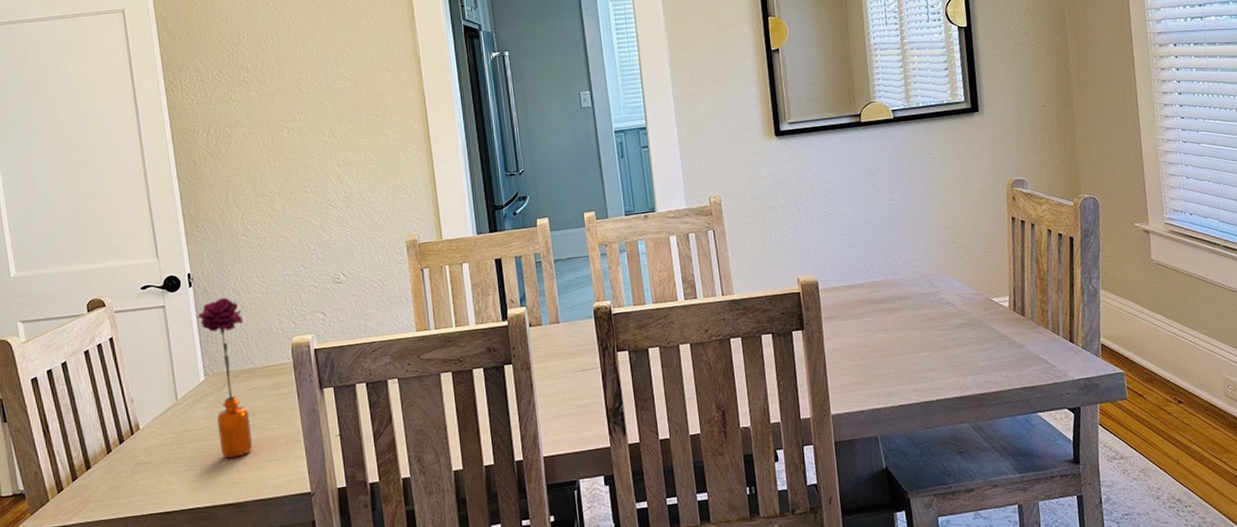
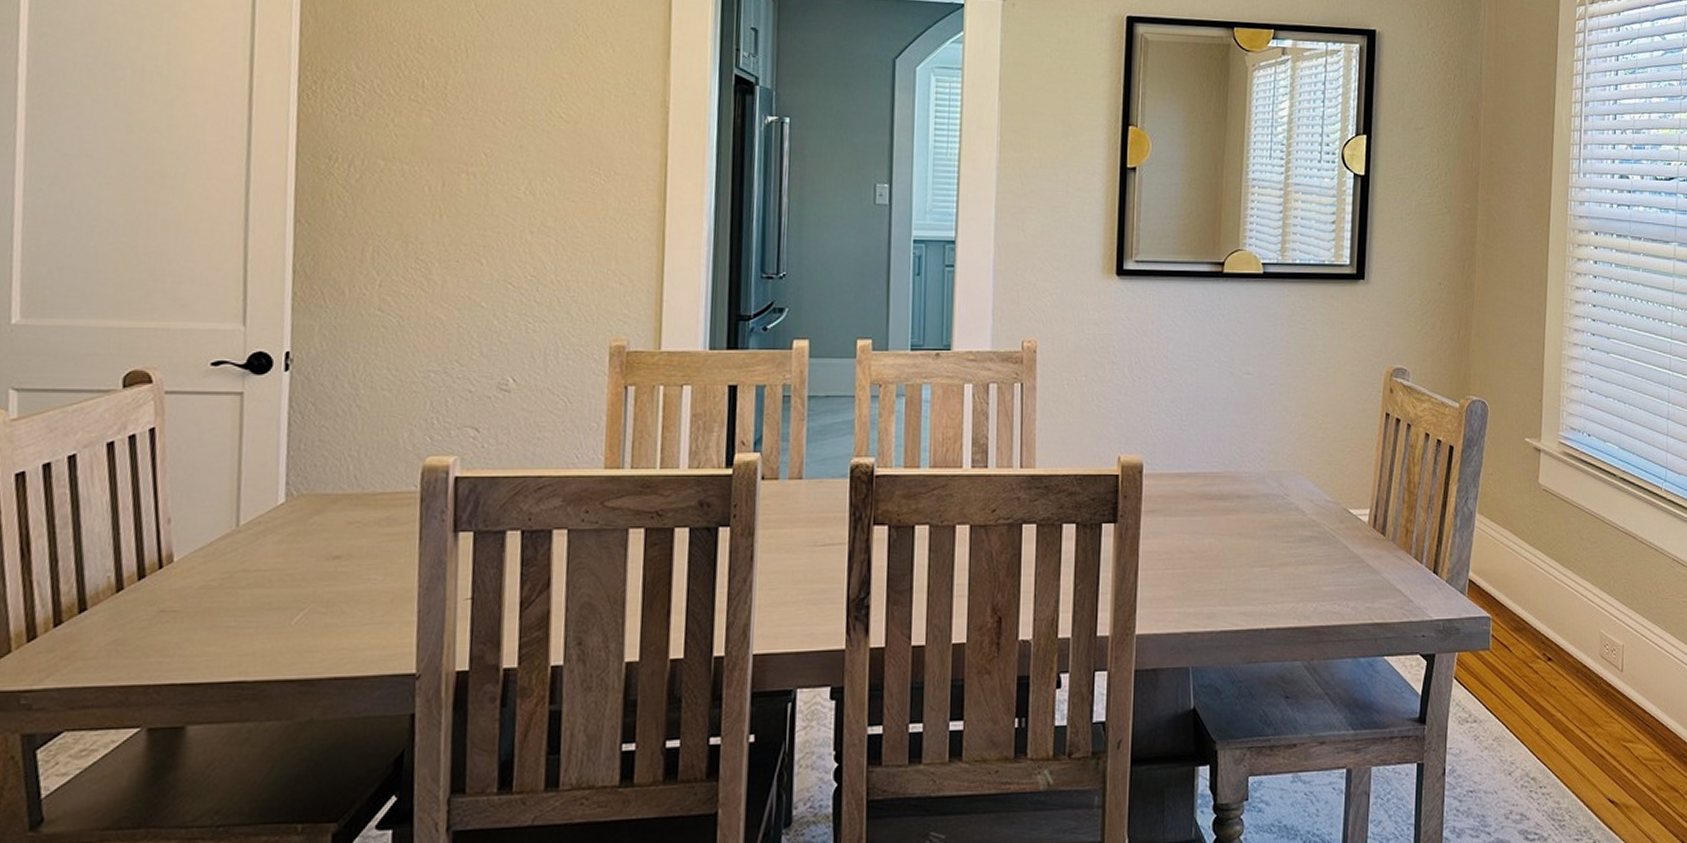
flower: present [196,297,253,459] -> none [288,391,358,616]

